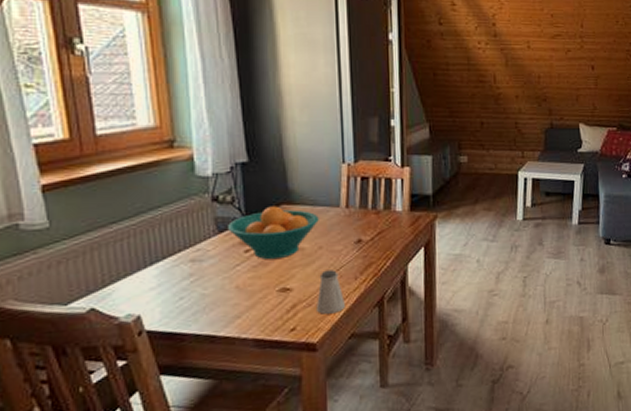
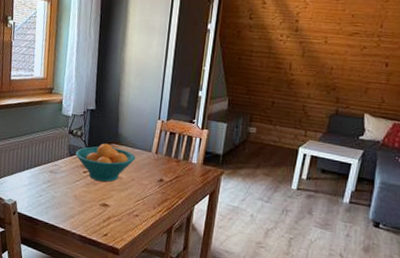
saltshaker: present [317,269,345,314] -> none [124,197,144,231]

